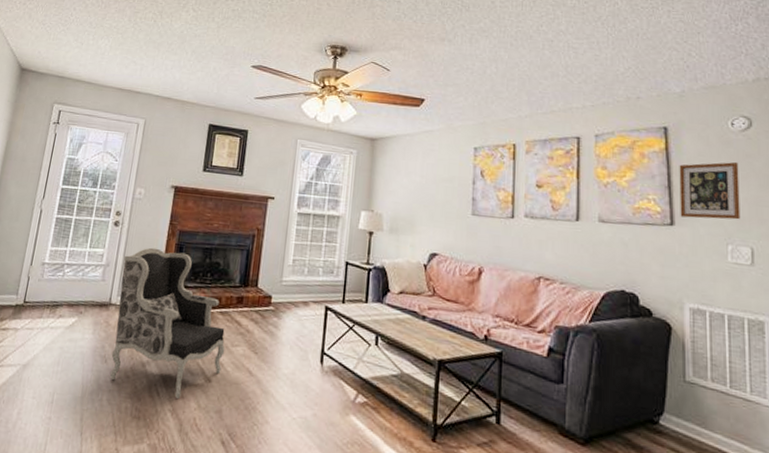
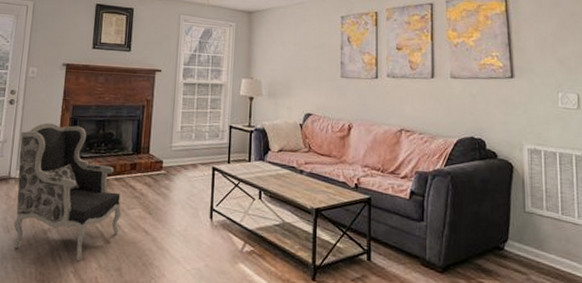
picture frame: present [679,161,741,220] -> none [517,20,569,71]

